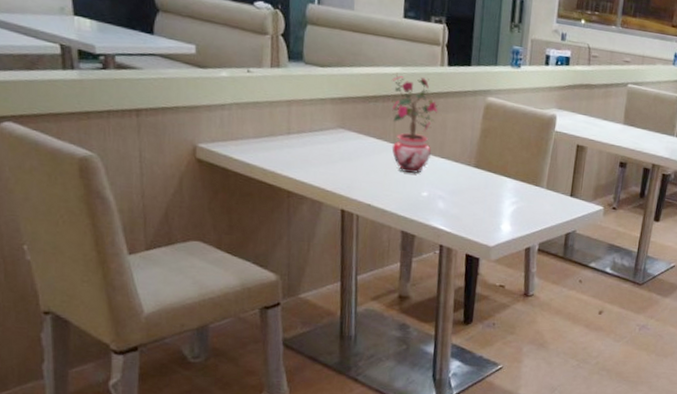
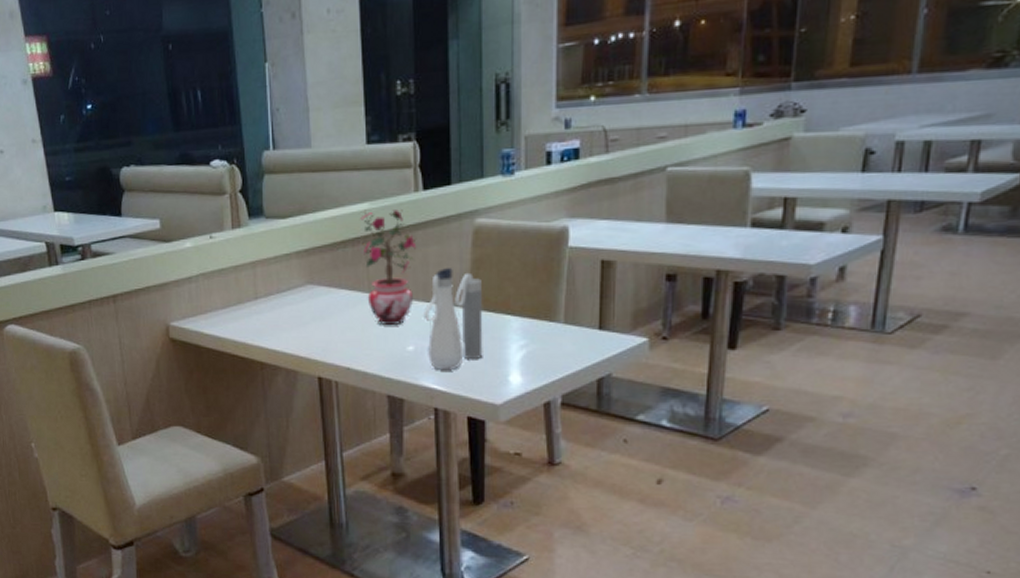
water bottle: none [438,132,488,215] -> present [423,268,483,370]

